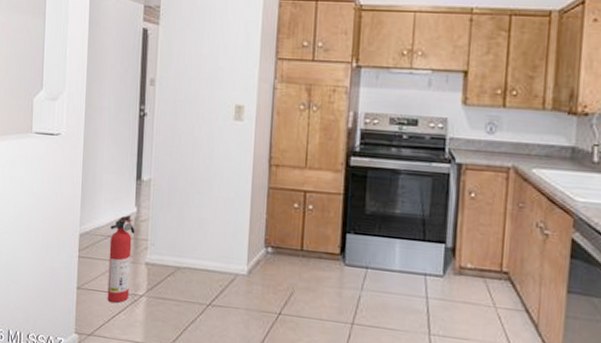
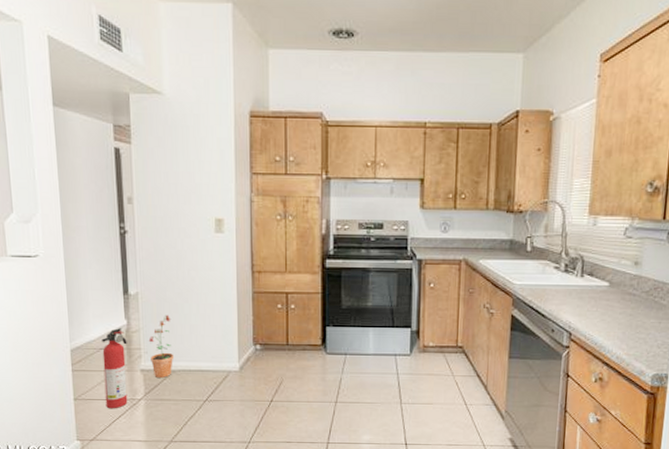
potted plant: none [156,205,182,274] -> present [148,315,175,378]

